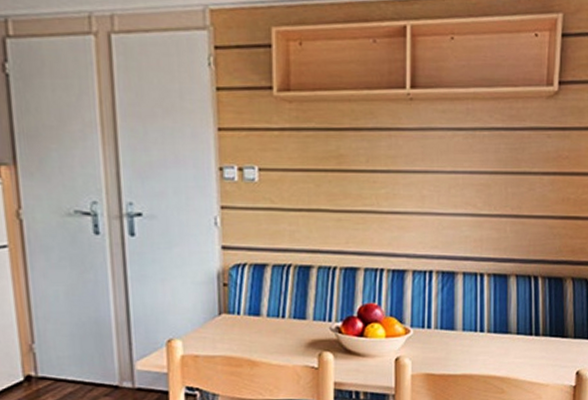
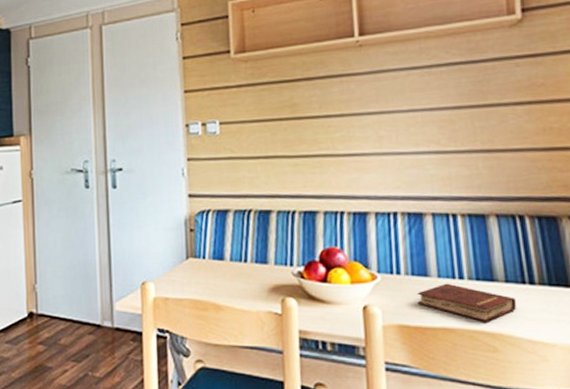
hardback book: none [443,335,523,369] -> present [416,283,516,322]

